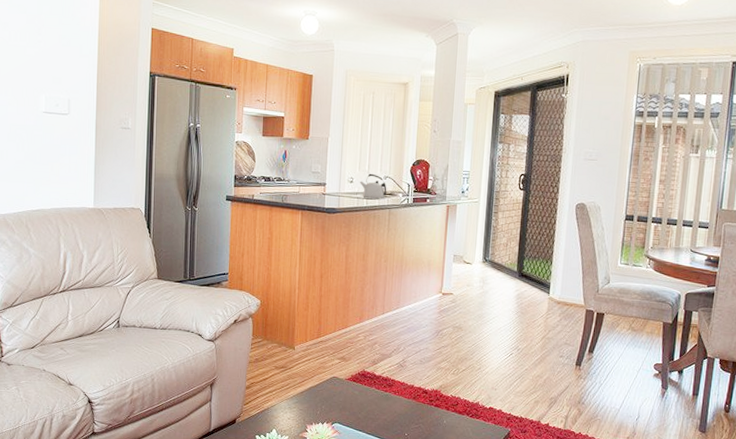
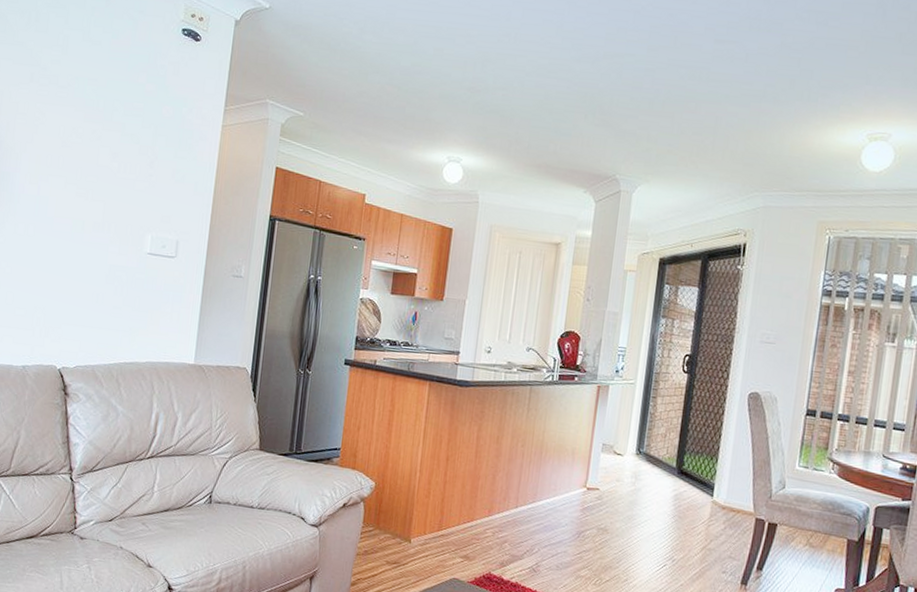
kettle: present [360,173,387,200] -> none [499,343,530,374]

